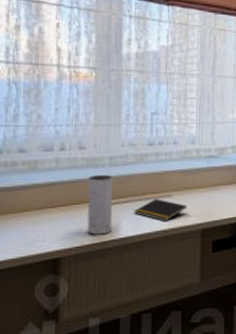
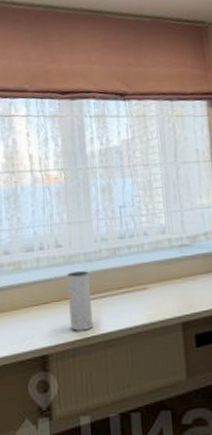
notepad: present [134,199,186,221] -> none [112,292,164,315]

